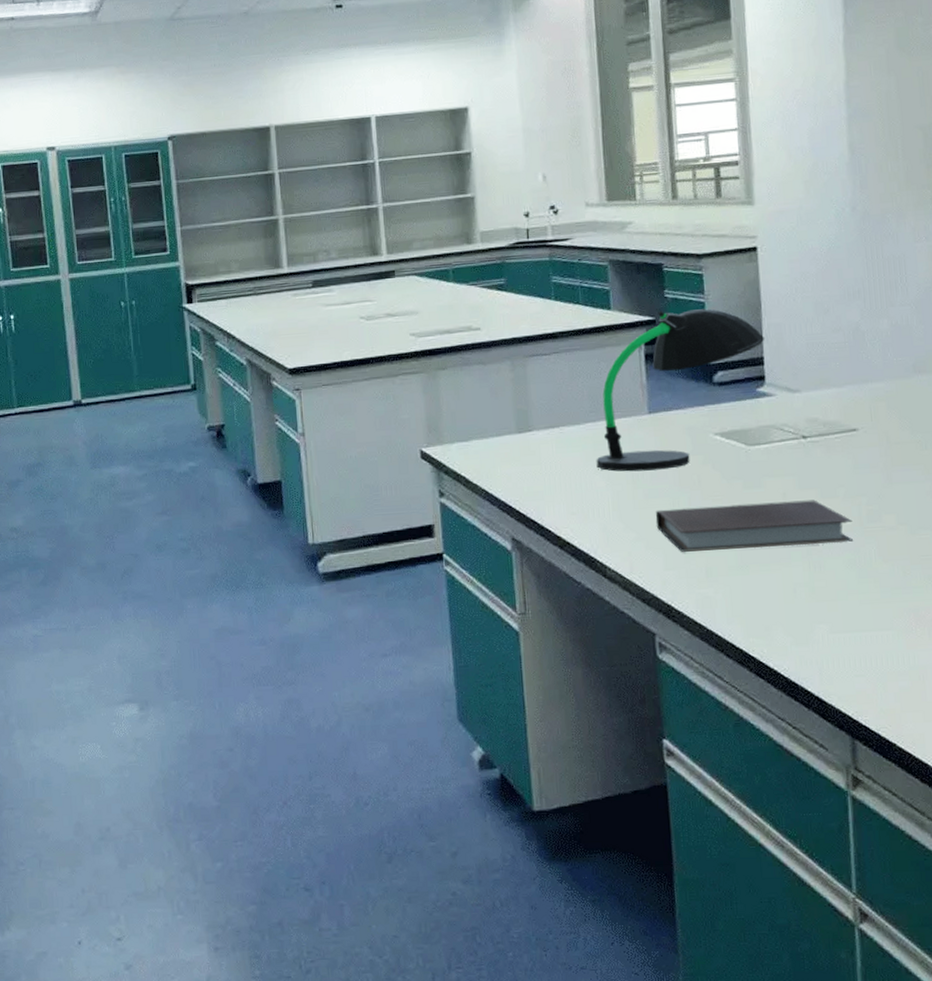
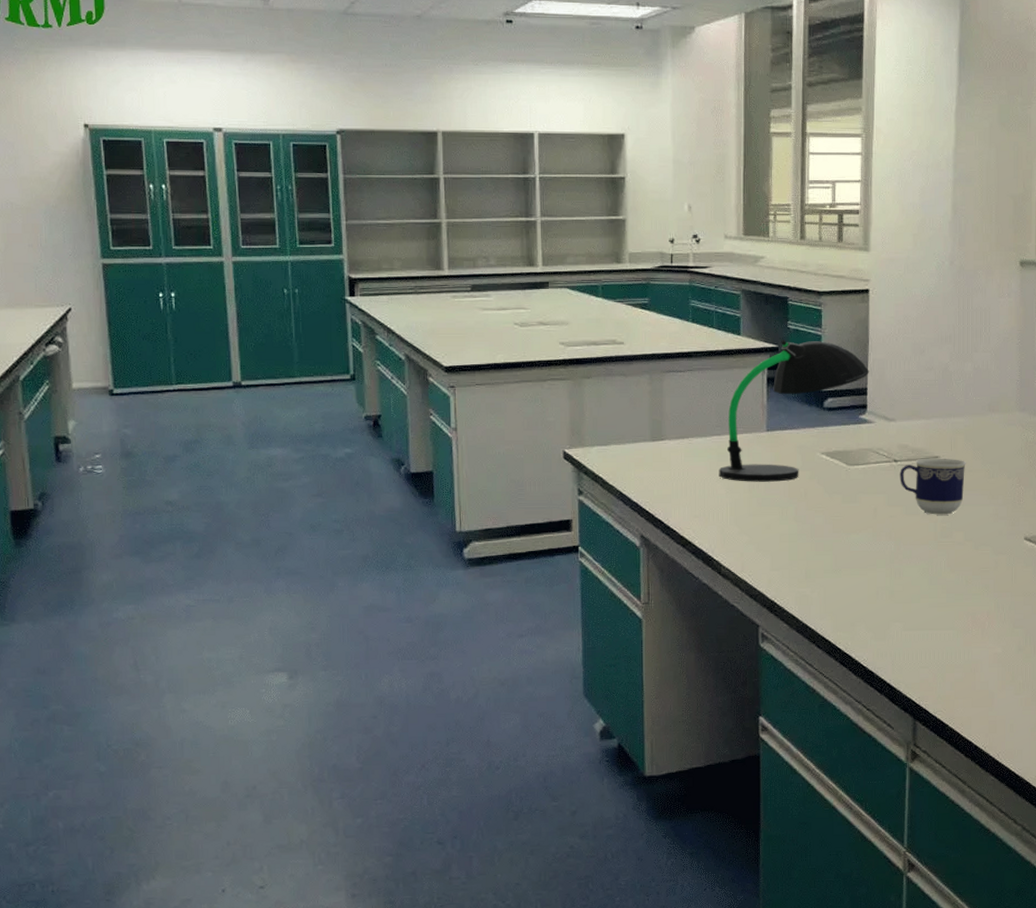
notebook: present [655,500,853,552] -> none [766,515,929,555]
cup: none [810,430,892,497] -> present [900,458,966,515]

